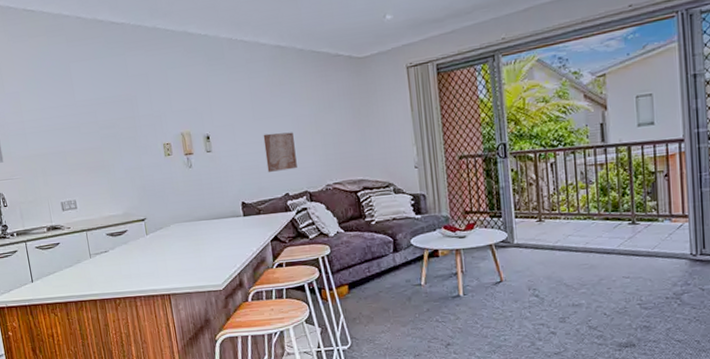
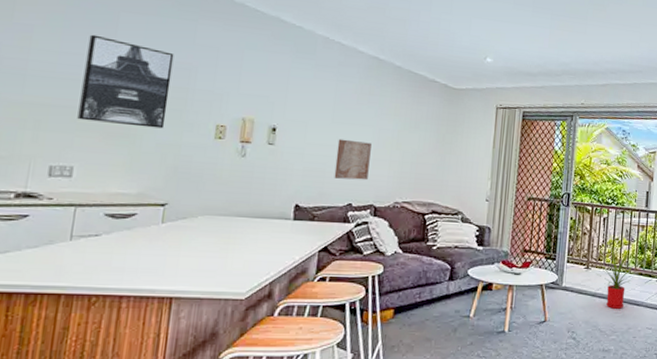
wall art: none [55,88,127,162] -> present [77,34,174,129]
house plant: none [550,189,603,261] -> present [596,242,639,309]

